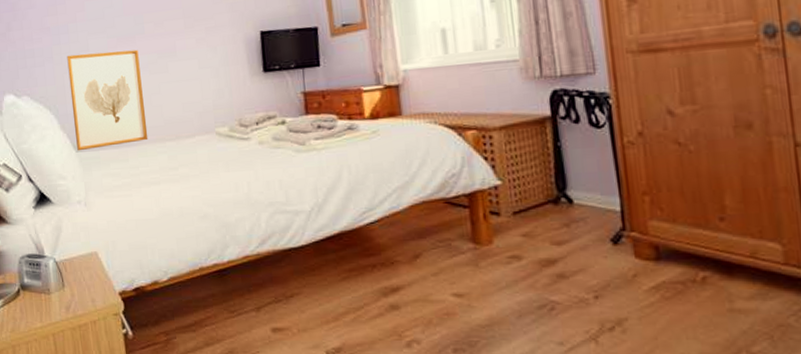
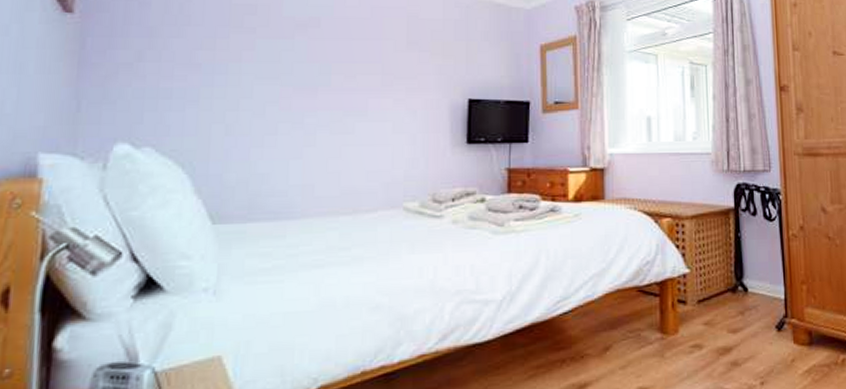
wall art: present [67,49,148,151] -> none [215,101,319,223]

